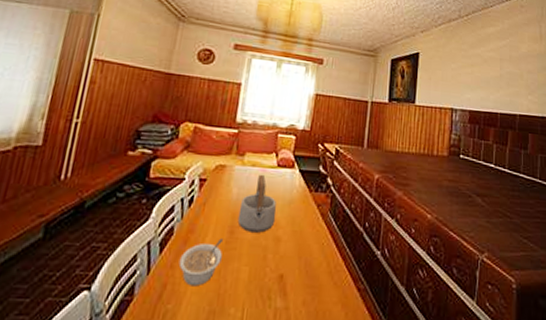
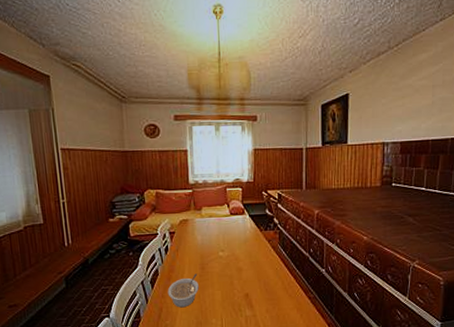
teapot: present [237,174,276,233] -> none [205,222,236,267]

